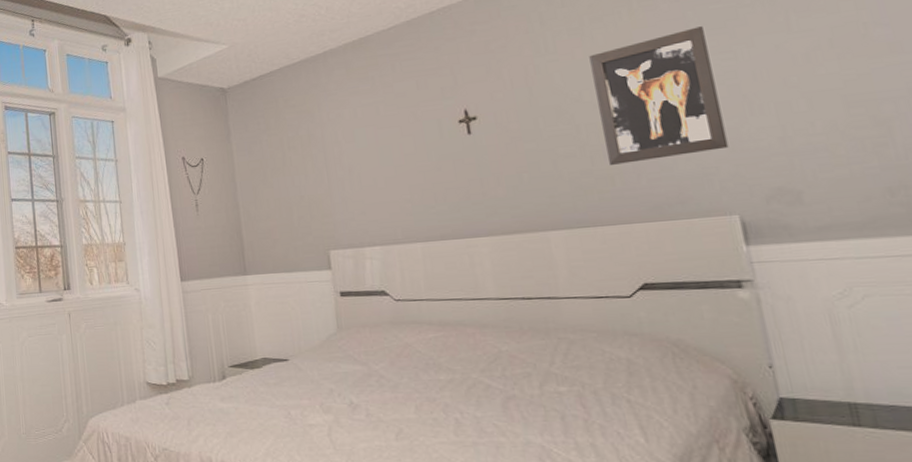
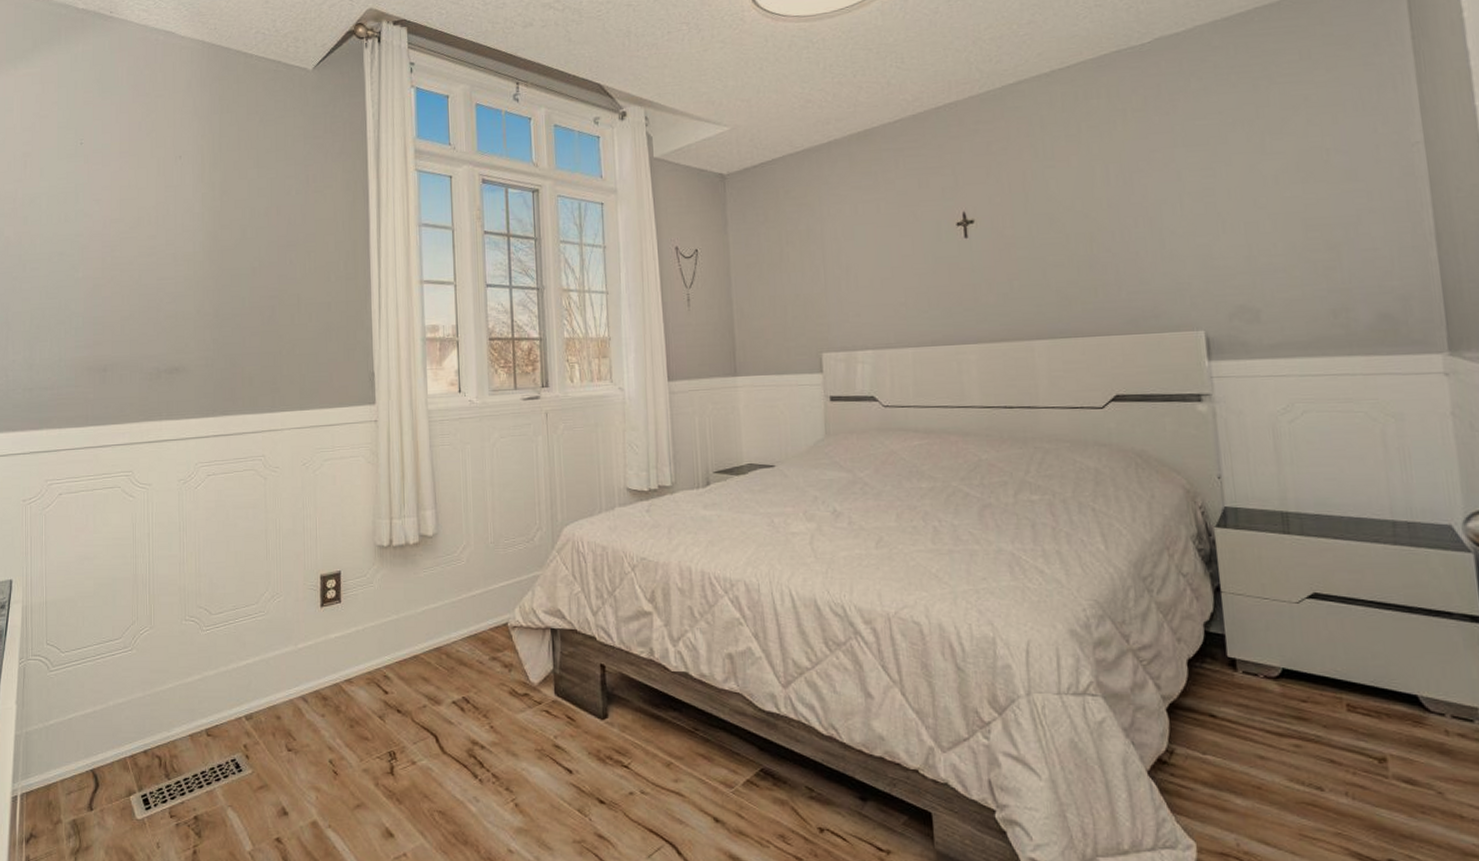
wall art: present [589,26,729,165] -> none [1083,142,1201,276]

